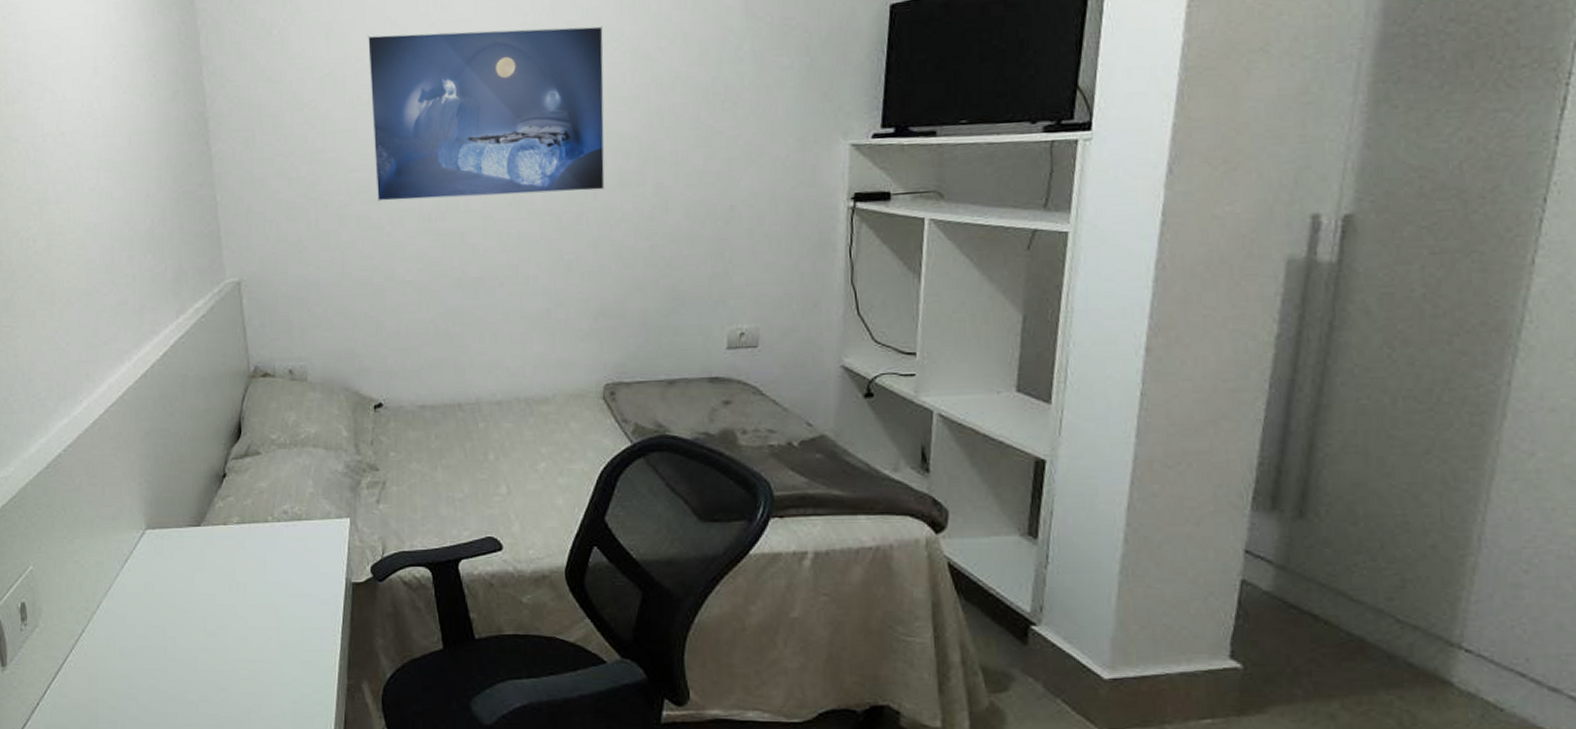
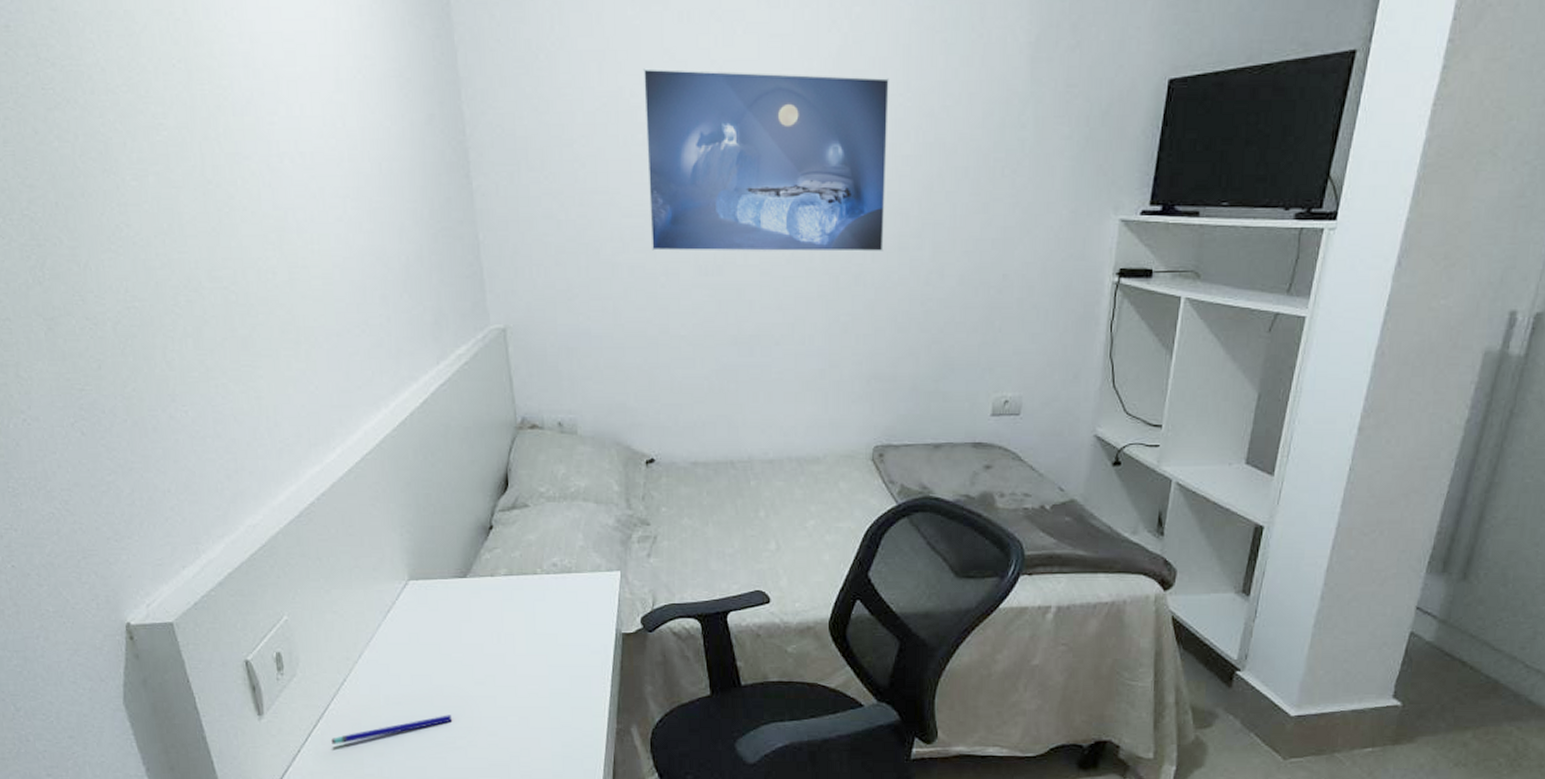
pen: none [69,668,185,697] -> present [331,715,453,744]

